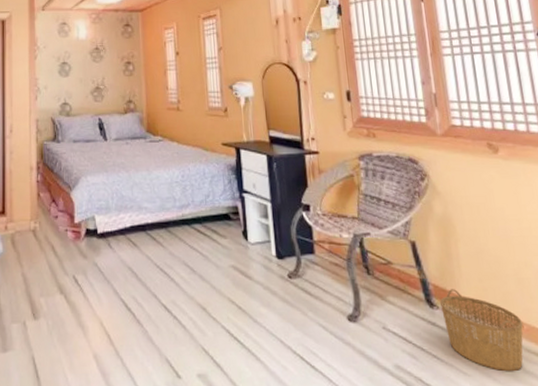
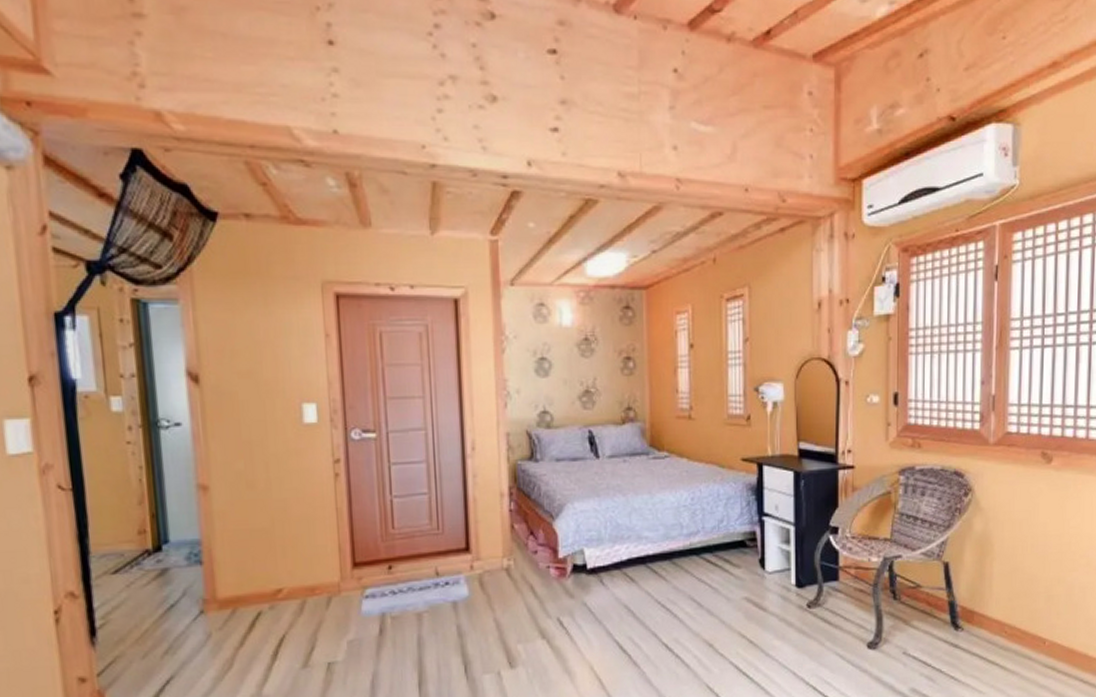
basket: present [439,289,524,372] -> none [965,610,1046,688]

